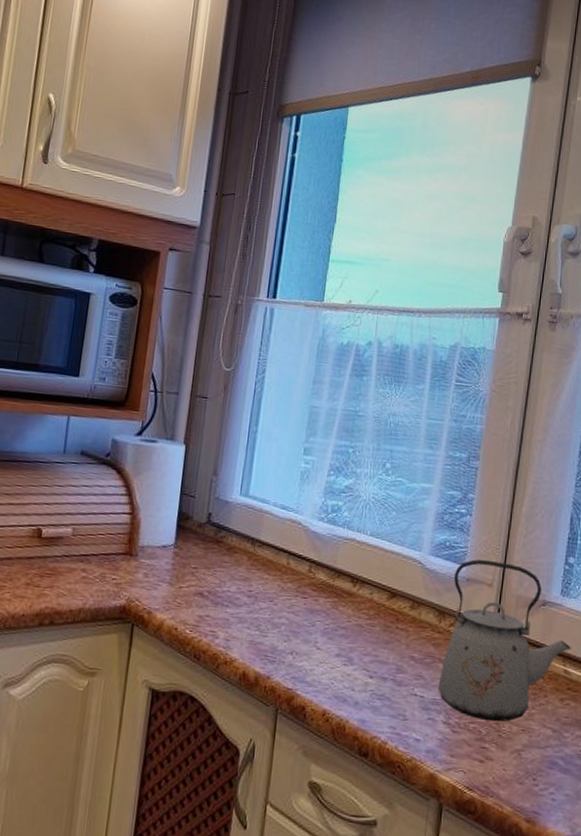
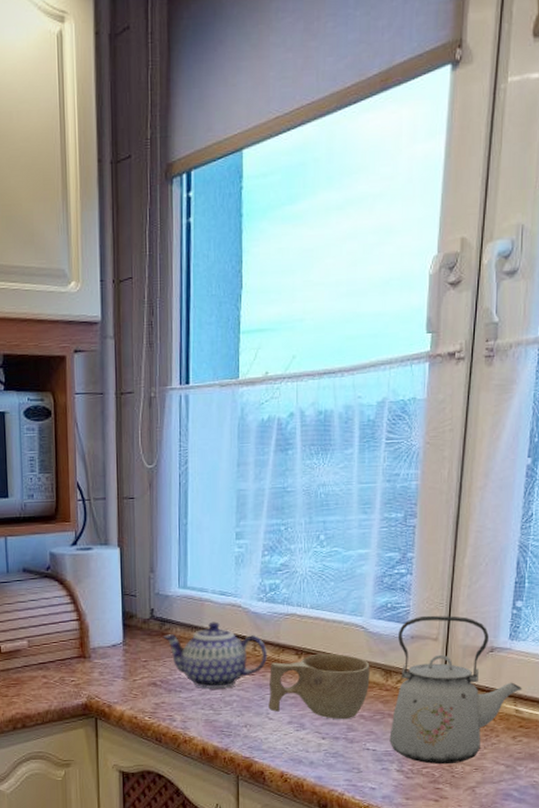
teapot: none [217,535,323,608] -> present [163,621,267,688]
cup: none [317,584,424,659] -> present [268,654,370,720]

